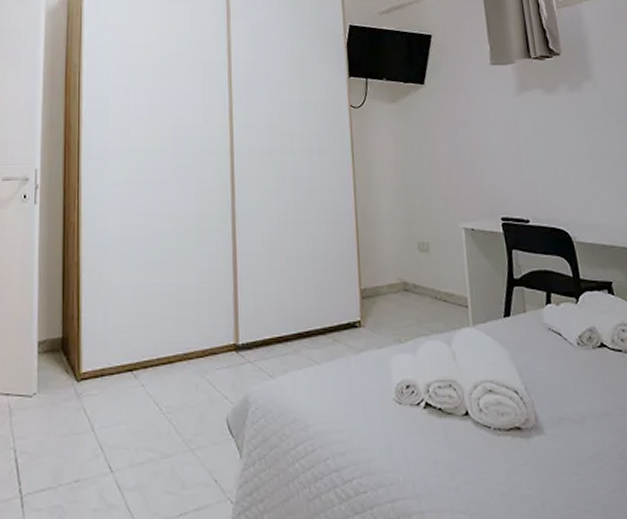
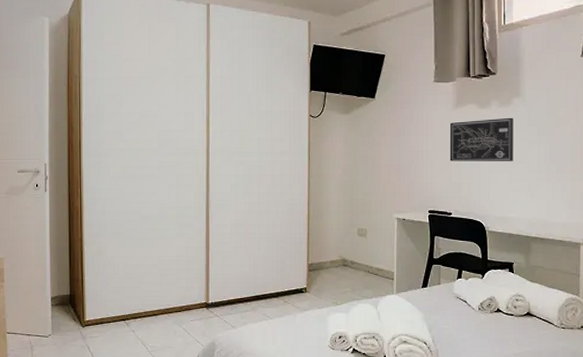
wall art: none [514,104,594,157] -> present [449,117,513,162]

